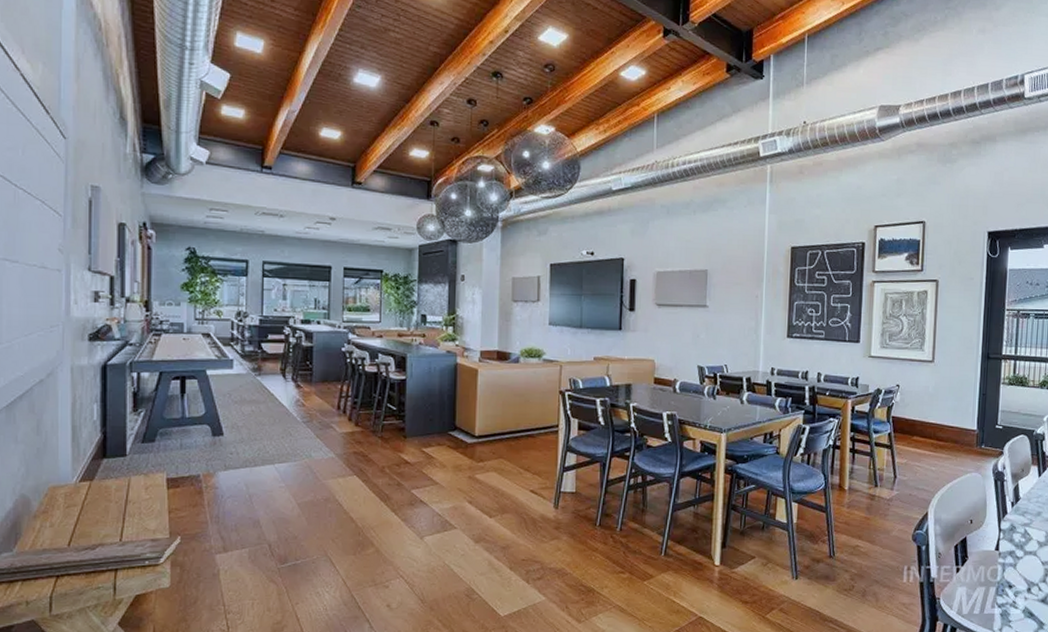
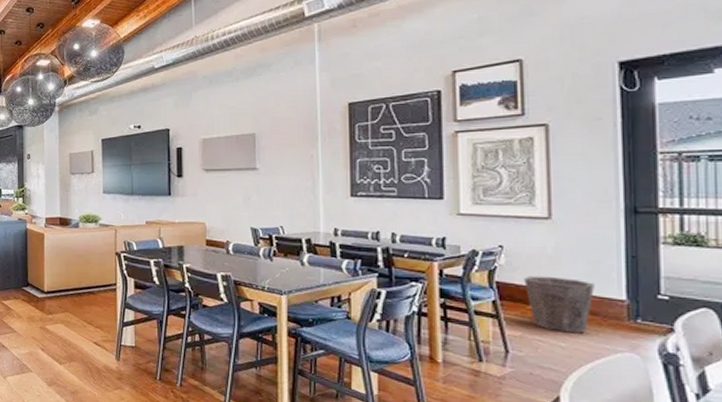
waste bin: none [911,411,958,459] -> present [523,275,595,334]

